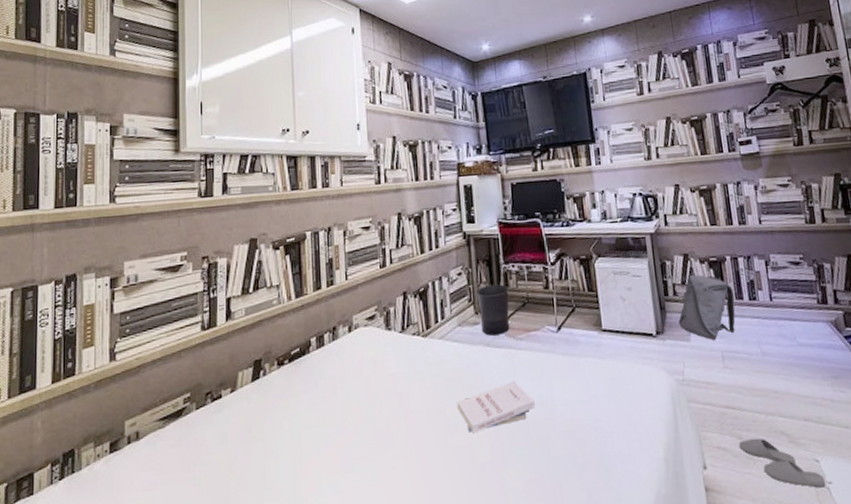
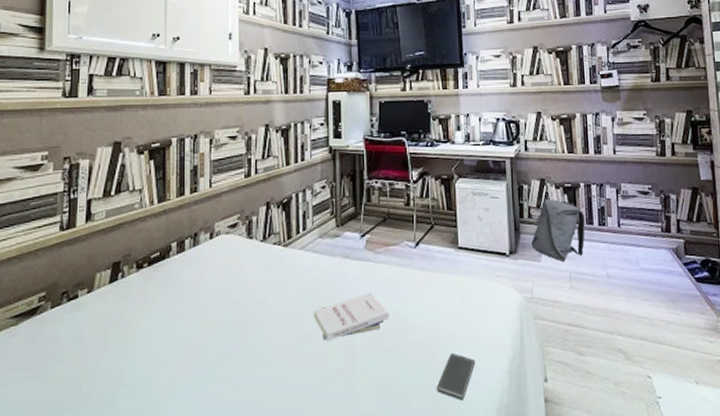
waste bin: present [477,284,510,336] -> none [339,199,371,248]
smartphone: none [589,441,629,493] -> present [436,352,476,402]
slippers: present [738,438,826,488] -> none [579,354,656,402]

